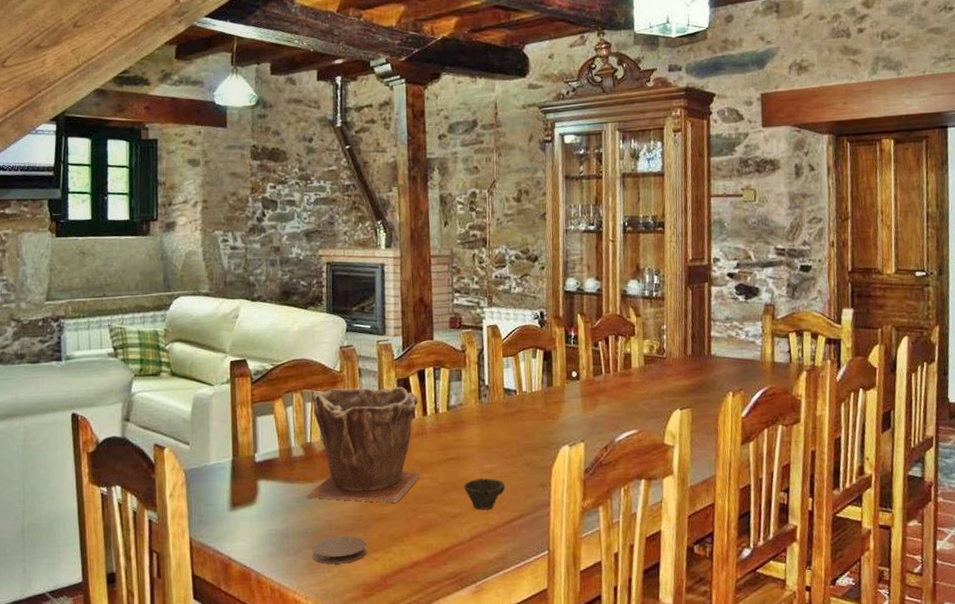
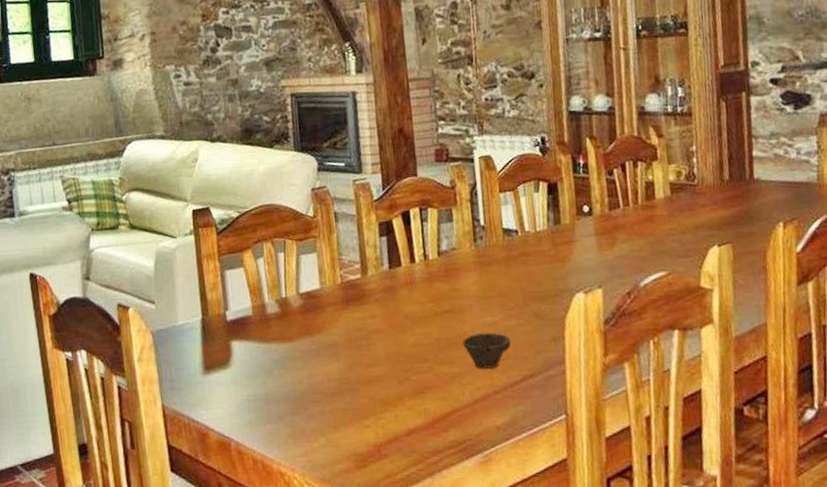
plant pot: present [306,387,421,503] -> none [284,231,413,363]
coaster: present [311,536,367,565] -> none [295,401,356,433]

